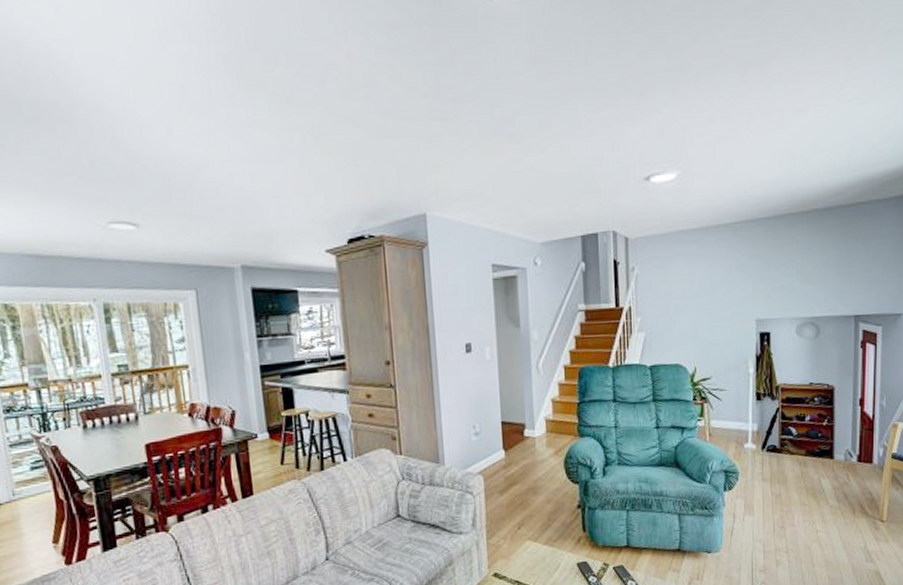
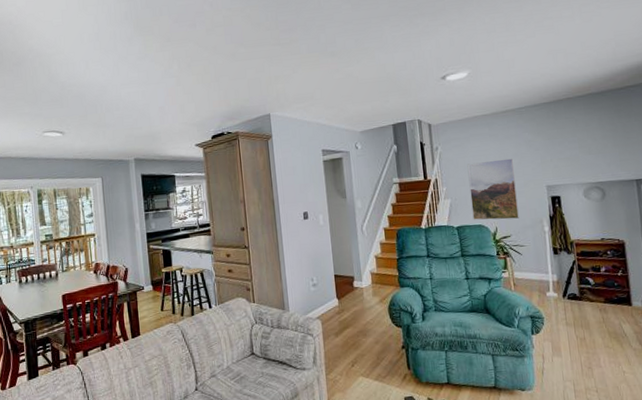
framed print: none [667,285,722,359] -> present [467,158,519,220]

